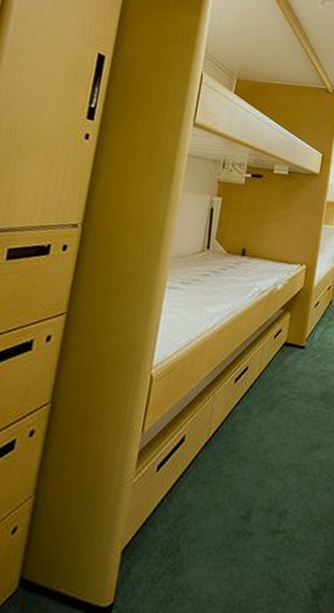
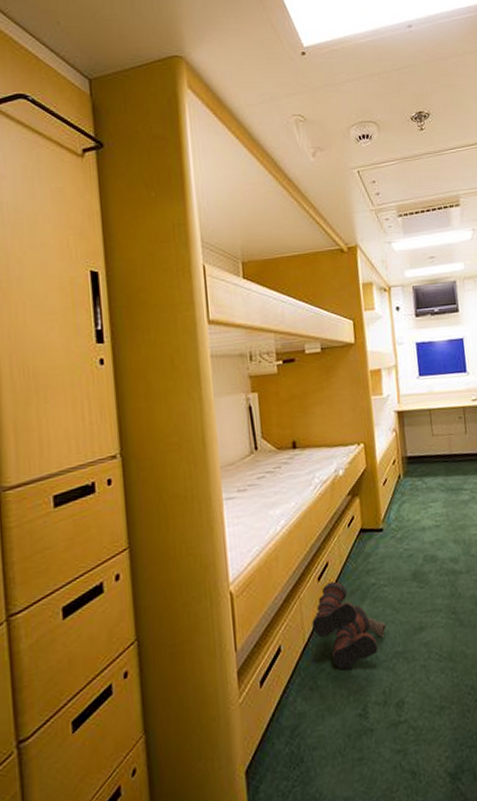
boots: none [218,385,287,471] -> present [312,581,386,670]

